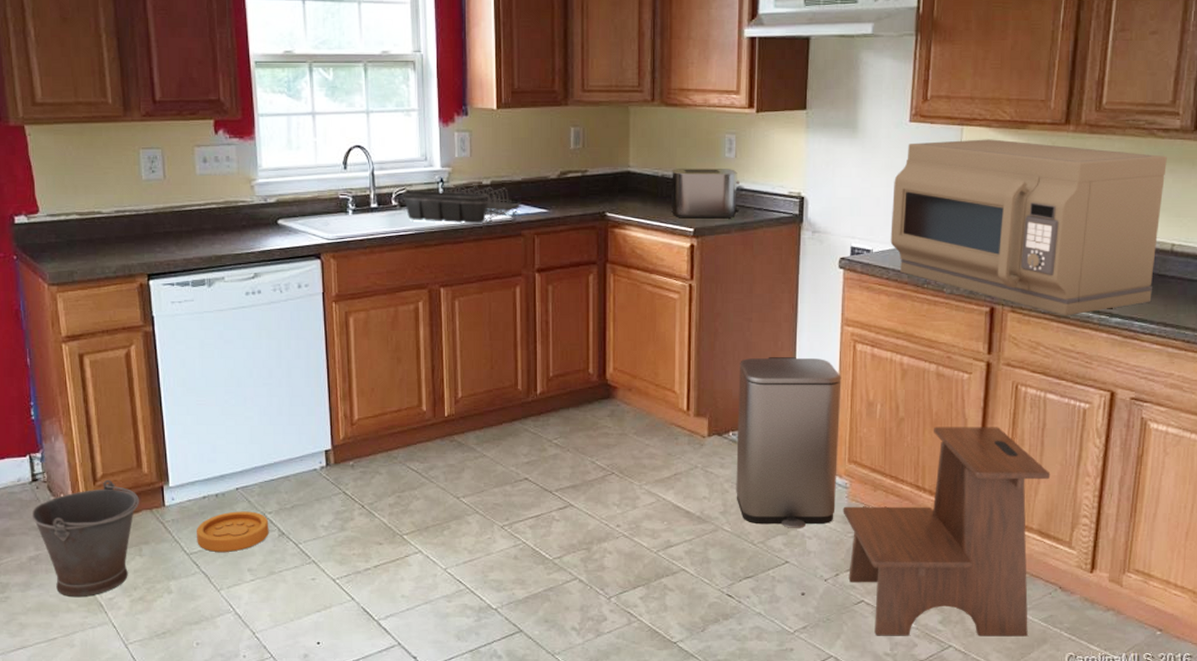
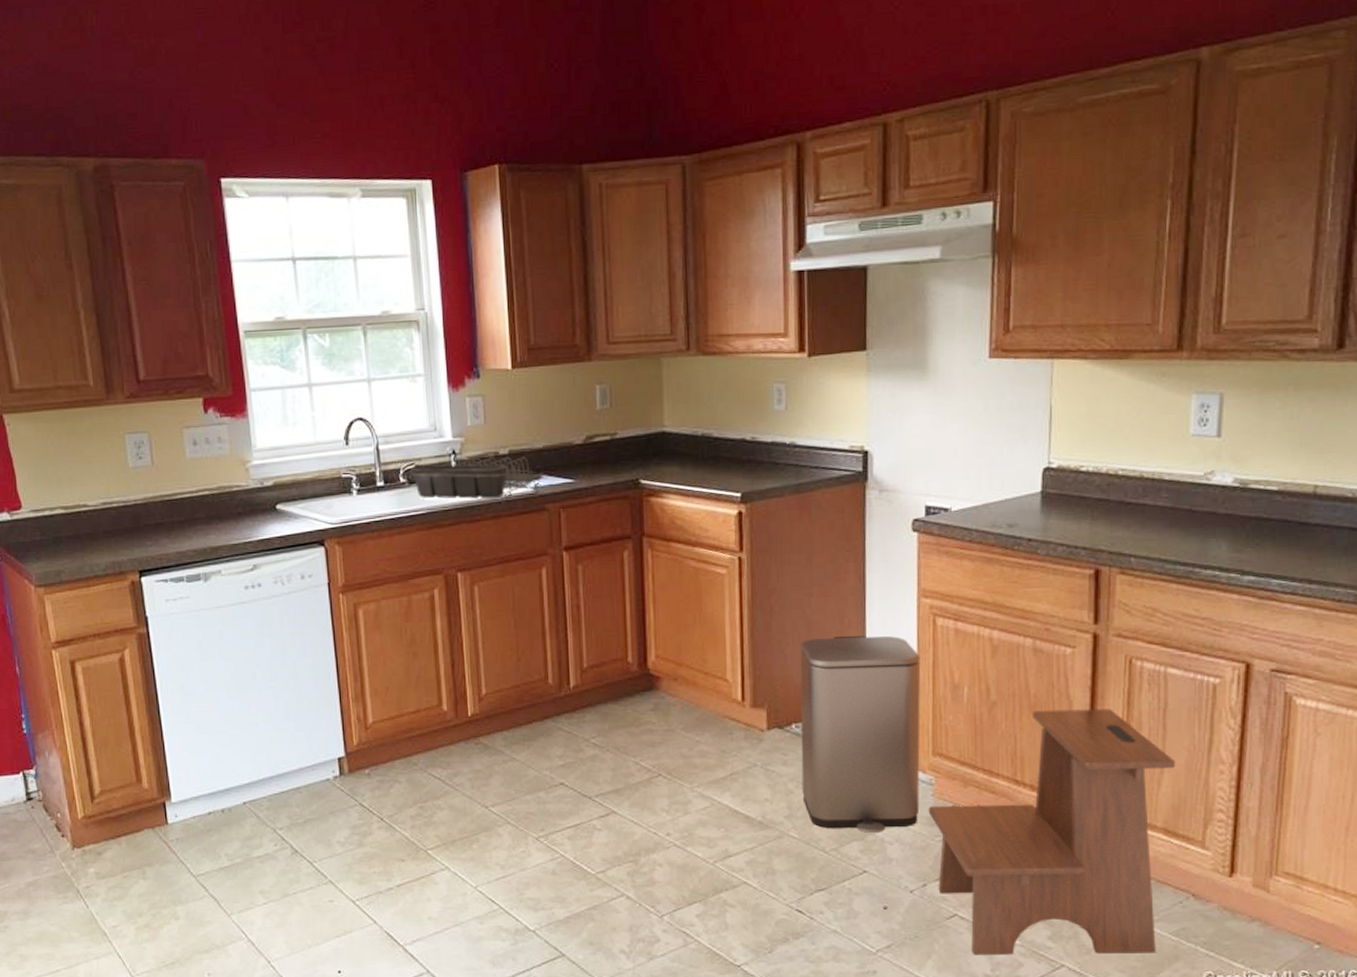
bucket: present [31,479,139,597] -> none [27,796,140,925]
pet bowl: present [197,511,269,552] -> none [203,827,281,873]
toaster: present [670,167,740,219] -> none [713,422,793,483]
microwave: present [890,139,1167,316] -> none [971,372,1304,576]

